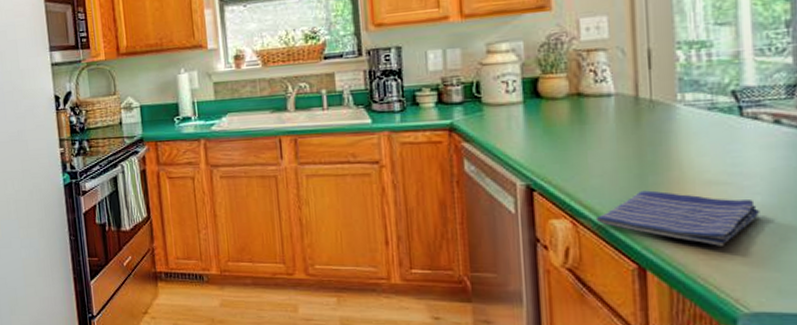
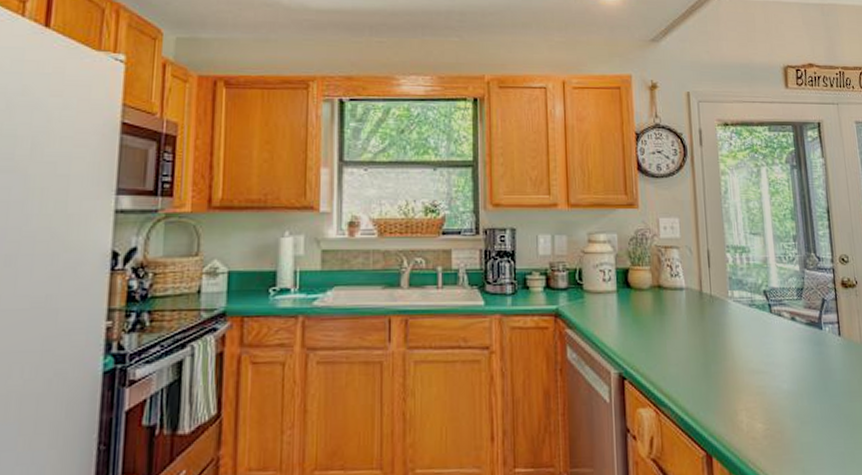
dish towel: present [595,190,760,246] -> none [673,378,787,431]

